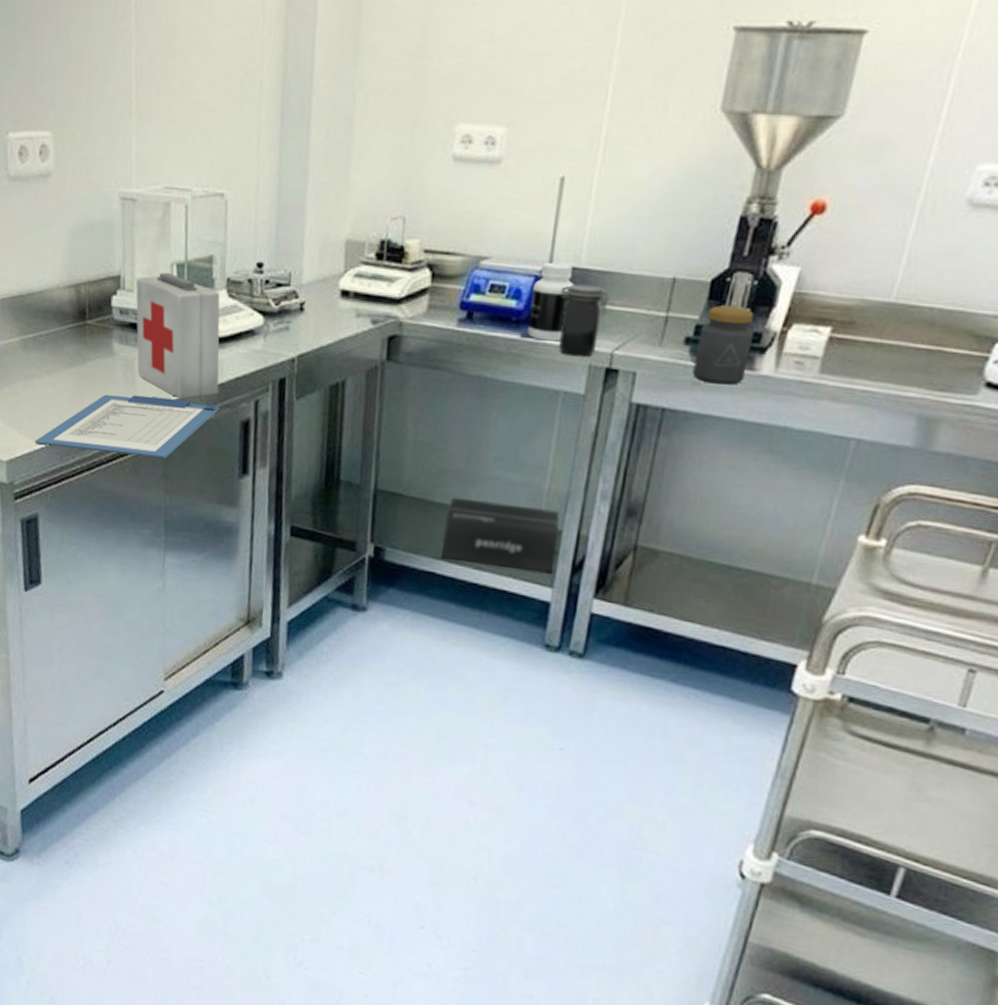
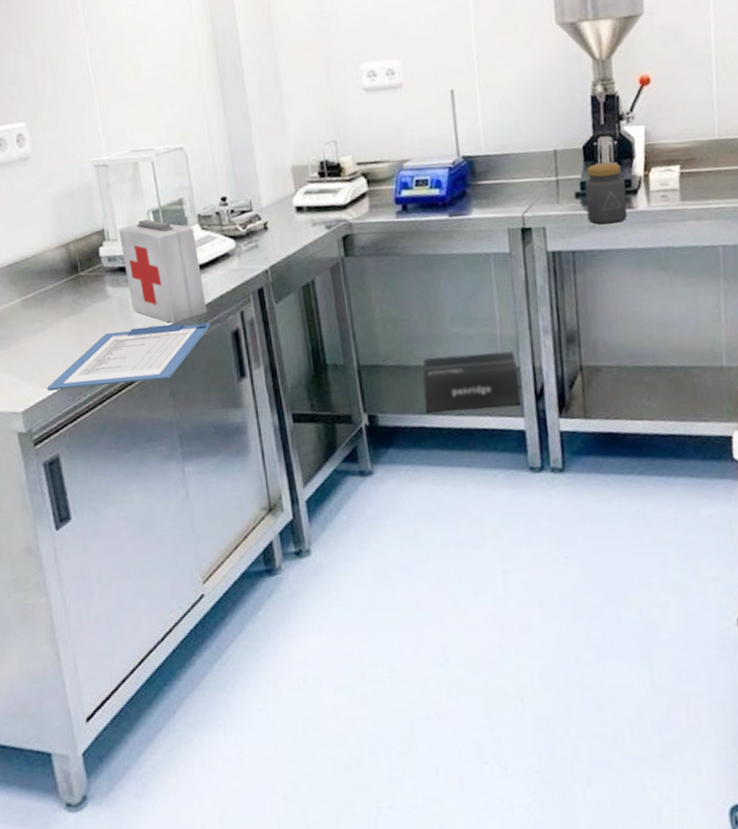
medicine bottle: present [527,262,575,342] -> none [449,154,481,217]
jar: present [559,284,610,356] -> none [471,166,510,224]

